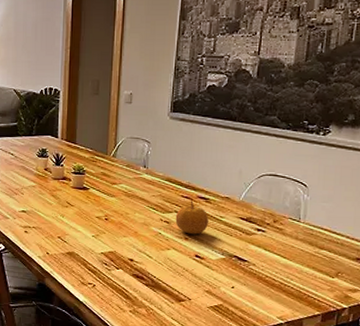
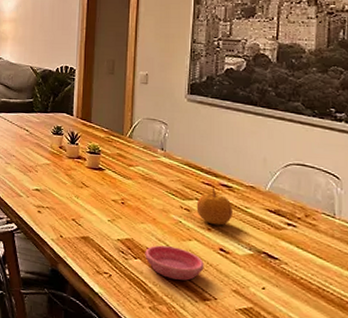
saucer: none [126,255,181,285] -> present [145,245,204,281]

